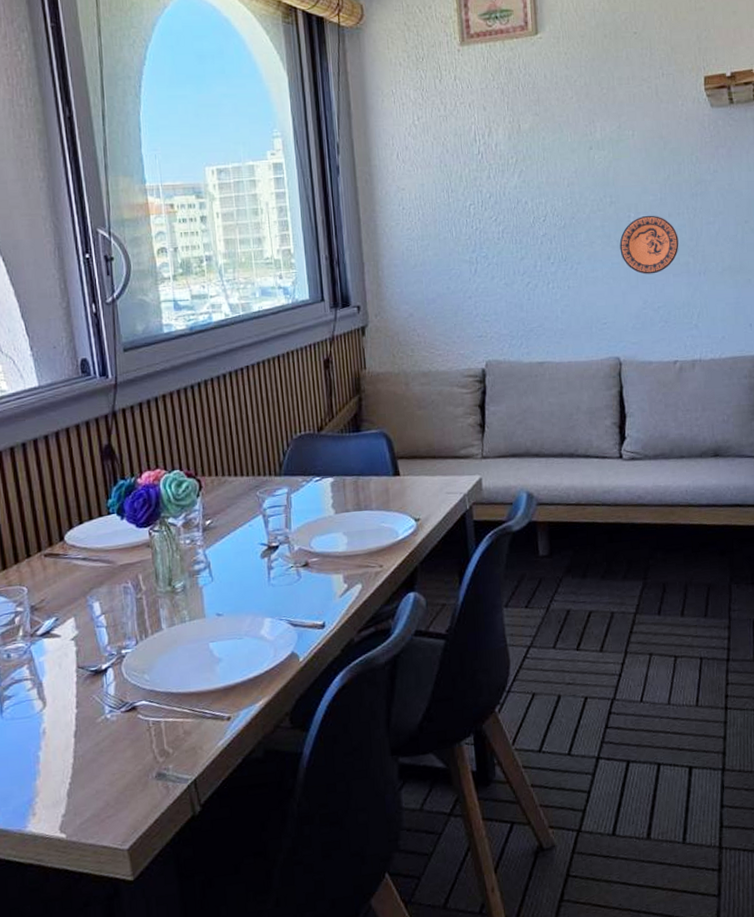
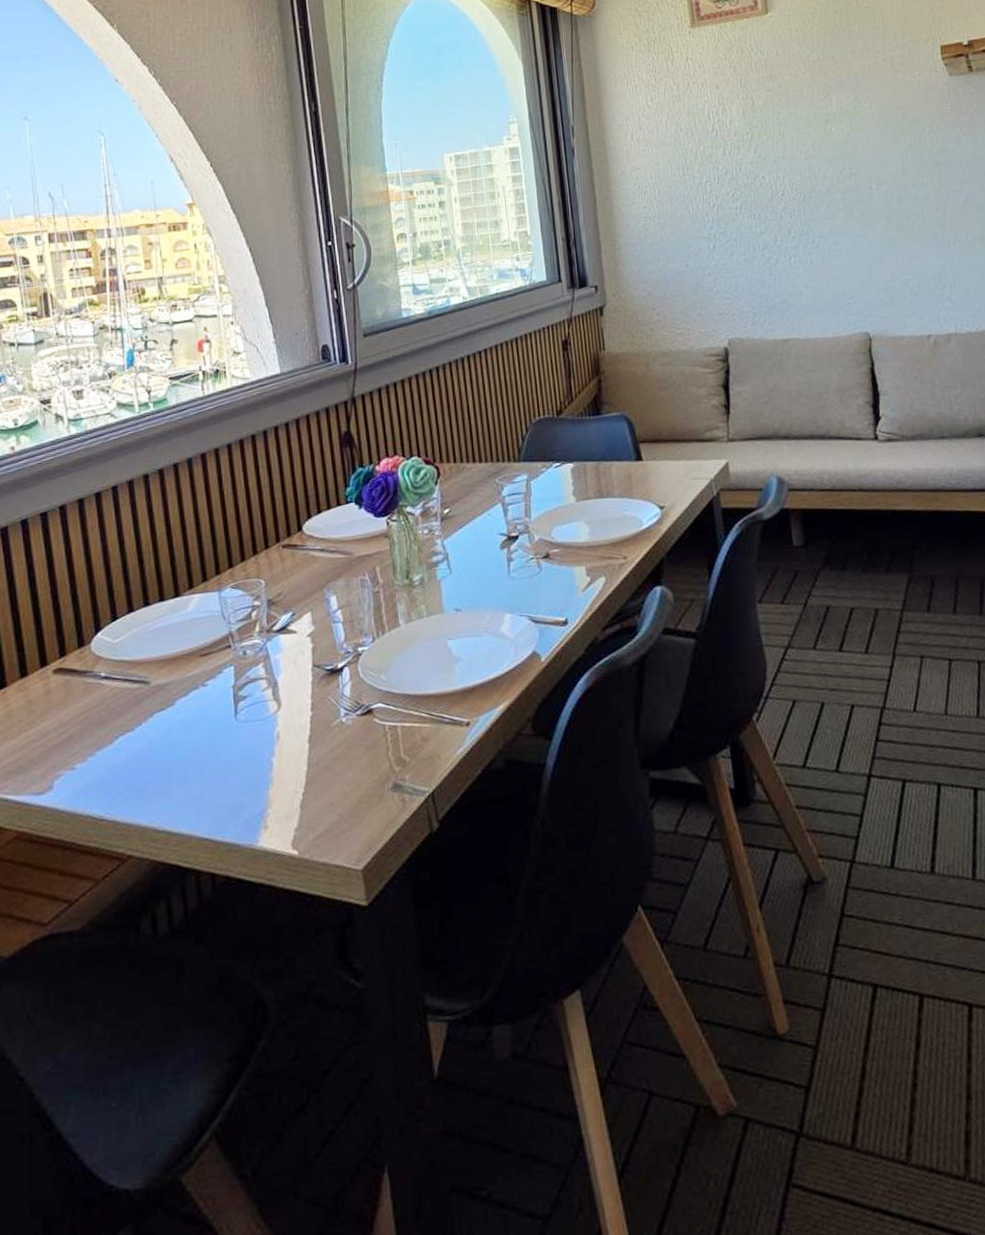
decorative plate: present [619,215,679,274] -> none [862,185,925,246]

